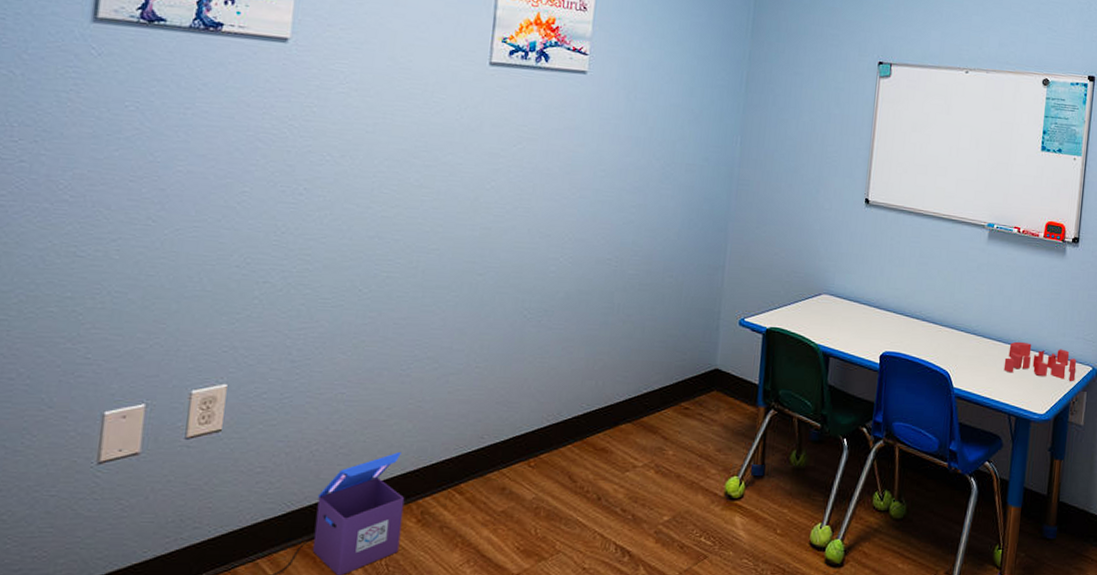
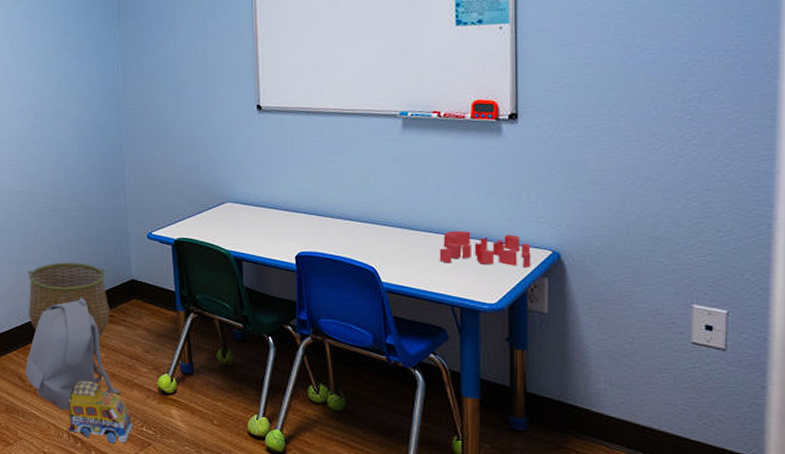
backpack: none [578,385,683,518] -> present [25,297,120,411]
basket: none [593,344,690,451] -> present [28,263,110,354]
toy truck: none [615,481,691,556] -> present [67,380,133,443]

